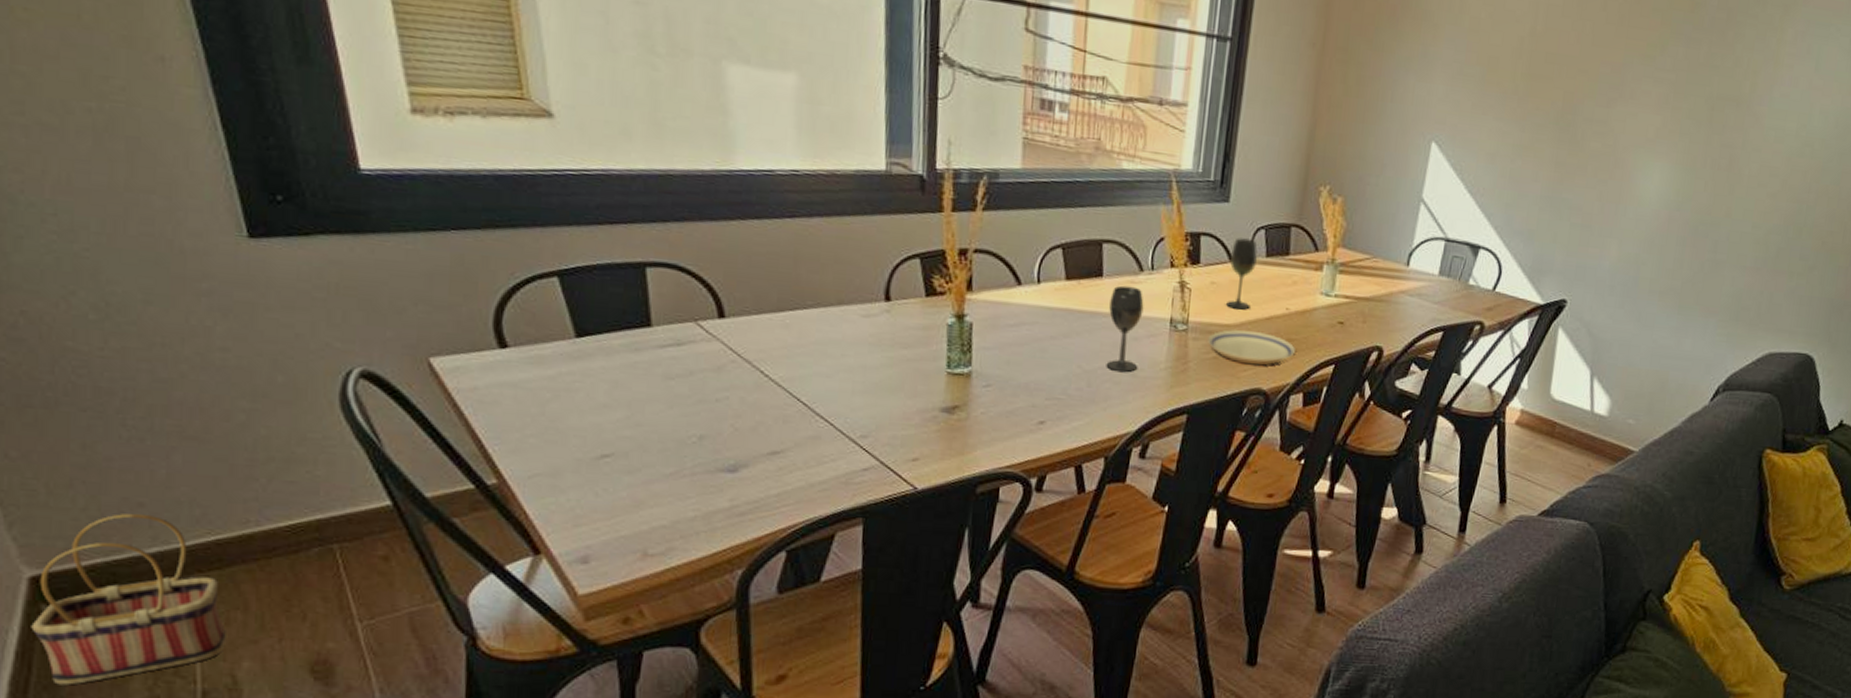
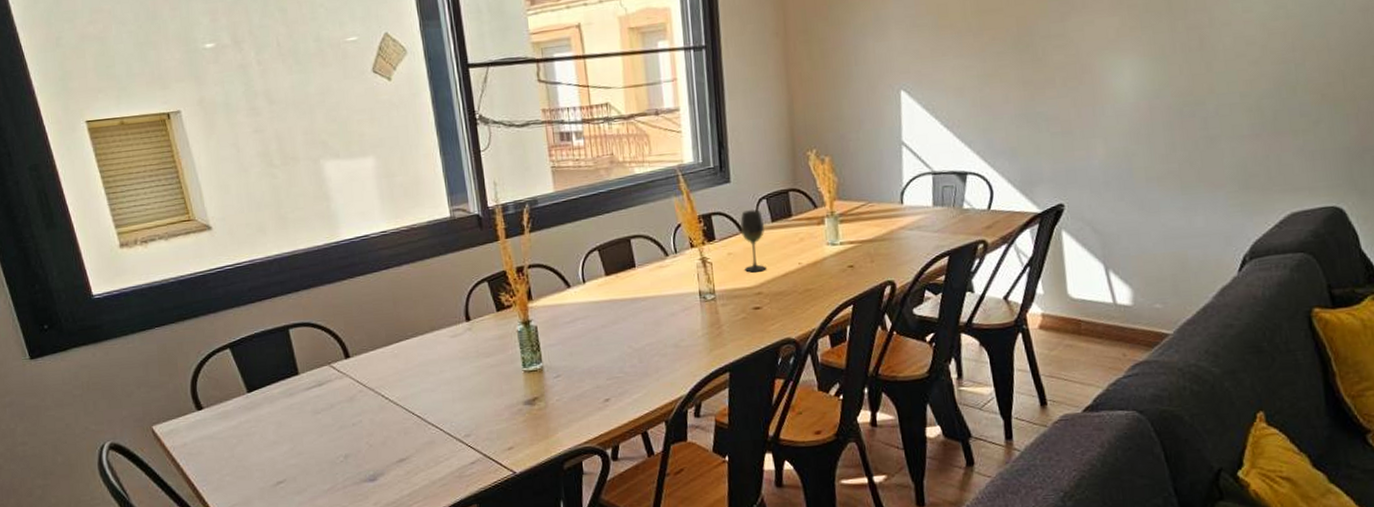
wine glass: present [1106,285,1144,373] -> none [645,270,678,346]
plate: present [1208,330,1295,366] -> none [735,287,814,319]

